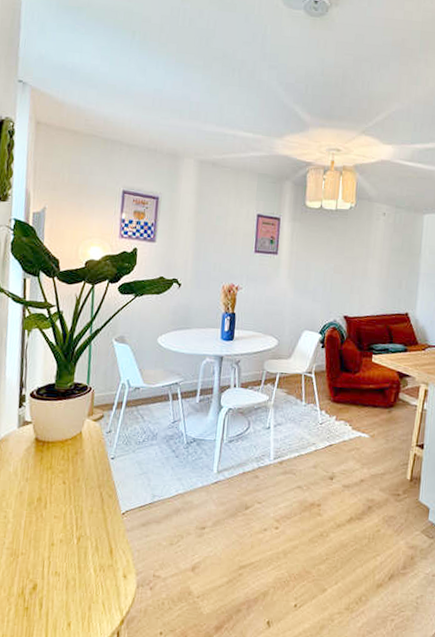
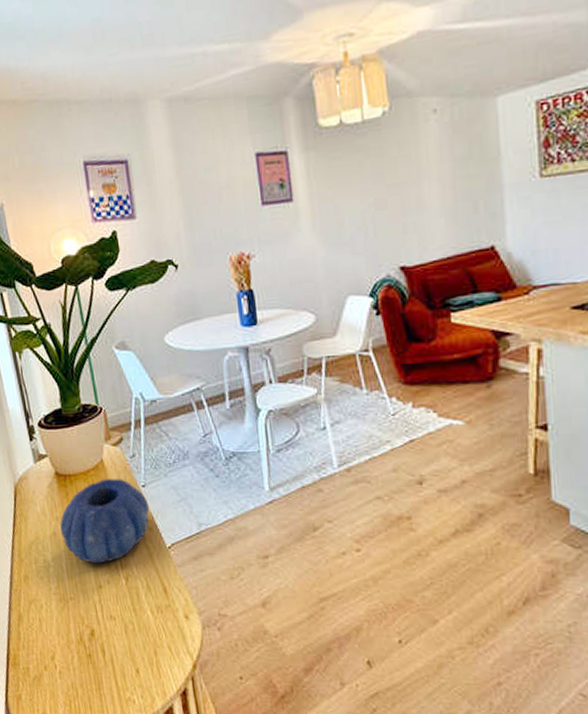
decorative bowl: none [27,449,113,524] -> present [60,479,149,564]

